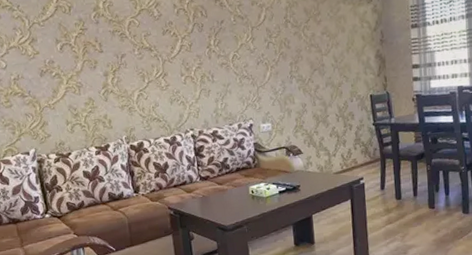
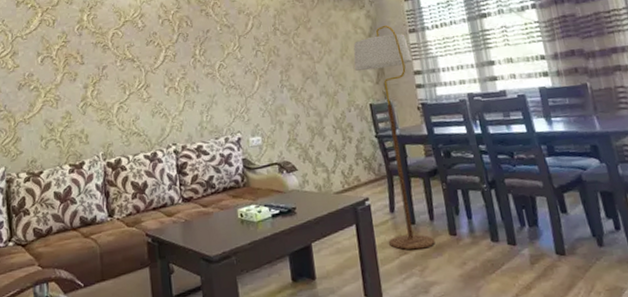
floor lamp: none [358,20,416,220] -> present [353,25,435,250]

